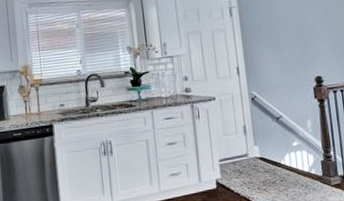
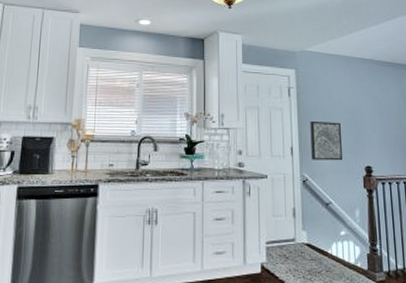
wall art: none [255,36,291,77] -> present [310,122,342,161]

